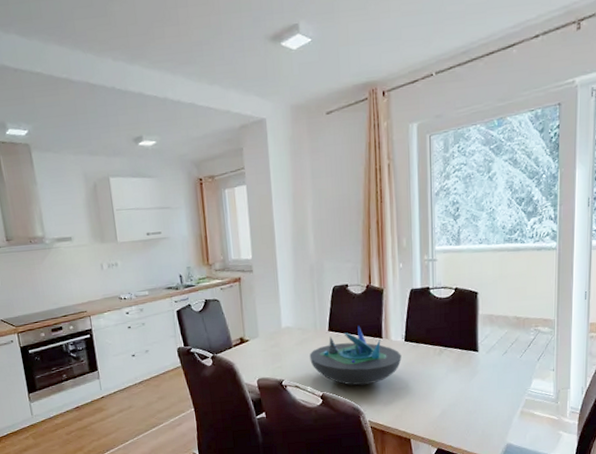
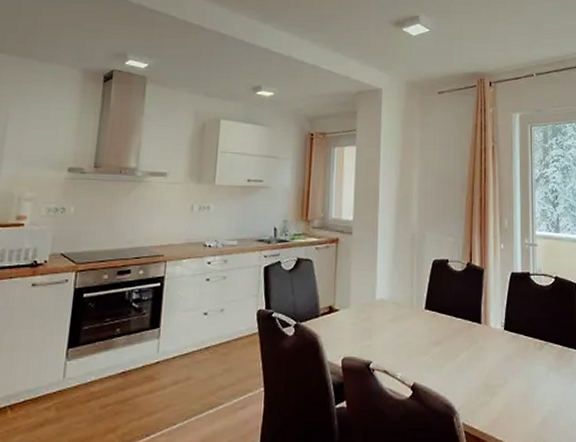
decorative bowl: present [309,325,402,386] -> none [403,305,500,378]

